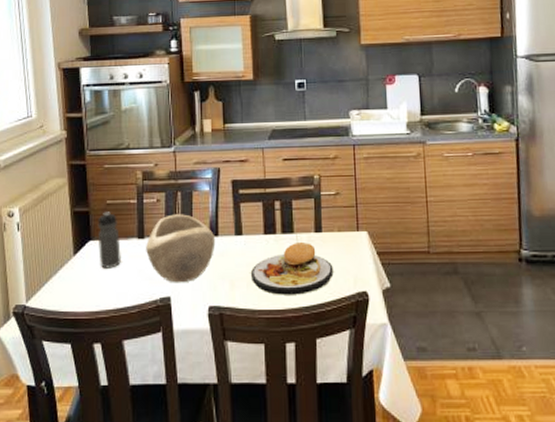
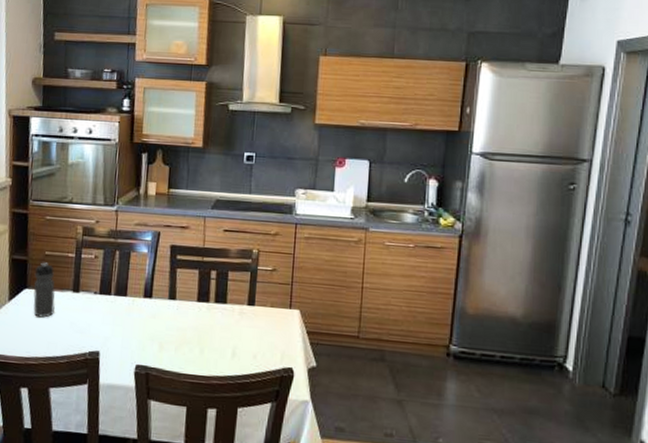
decorative bowl: present [146,214,216,283] -> none [79,272,149,340]
plate: present [250,233,334,295] -> none [179,304,262,364]

